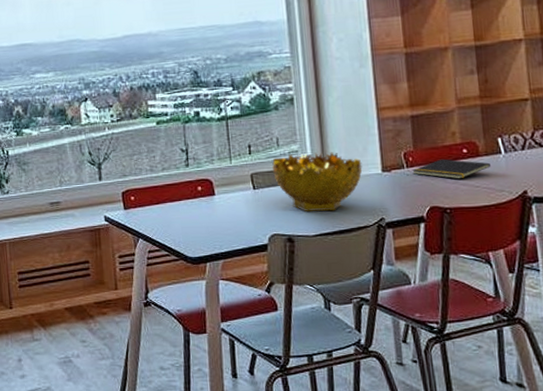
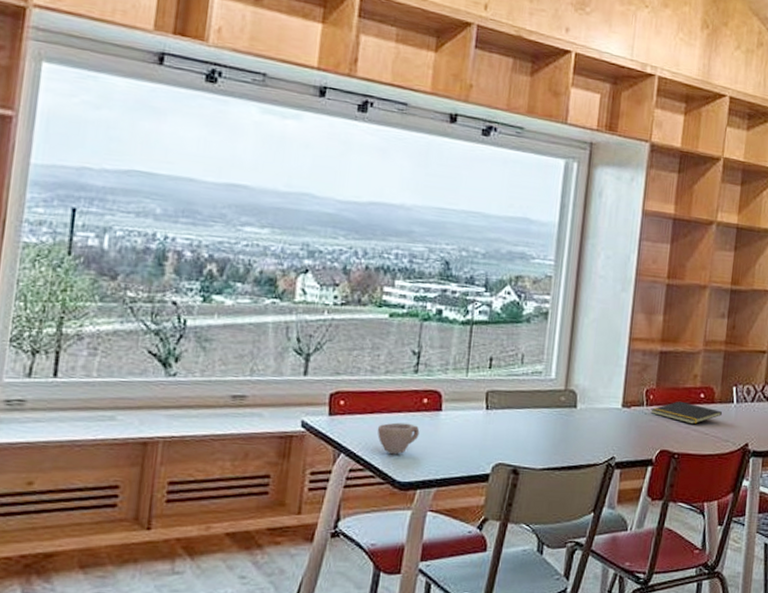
cup: none [164,208,200,236] -> present [377,422,420,455]
decorative bowl: present [272,152,363,212] -> none [511,375,604,444]

